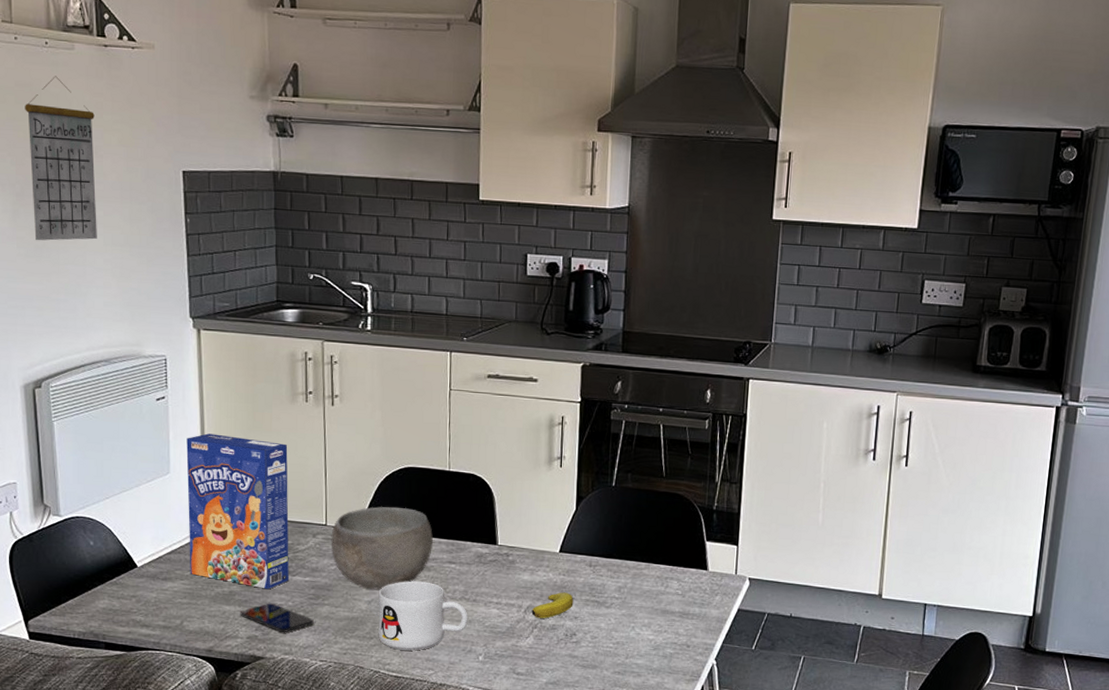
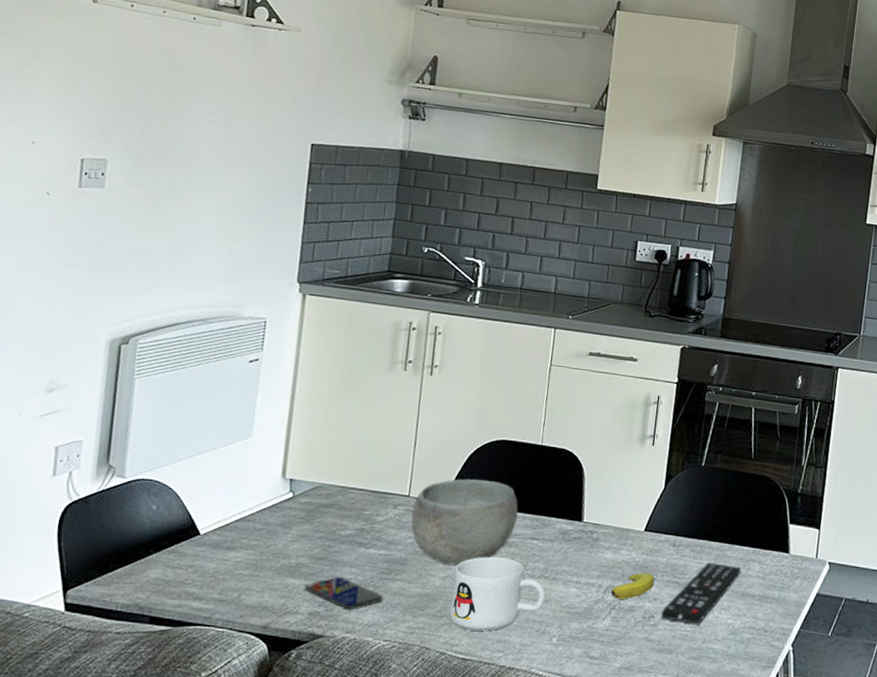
calendar: present [25,76,97,241] -> none [149,48,232,202]
cereal box: present [186,433,289,590] -> none [256,398,380,562]
remote control: none [583,581,660,641] -> present [661,563,742,624]

